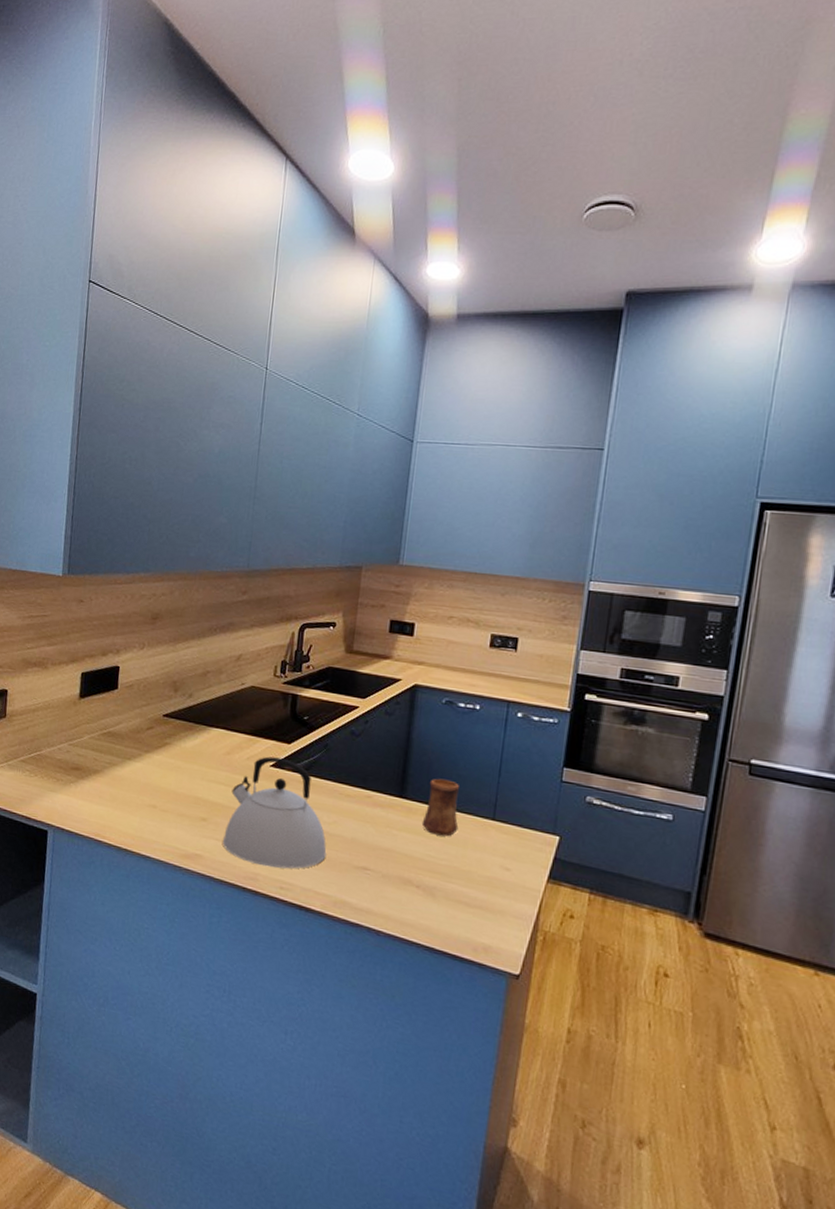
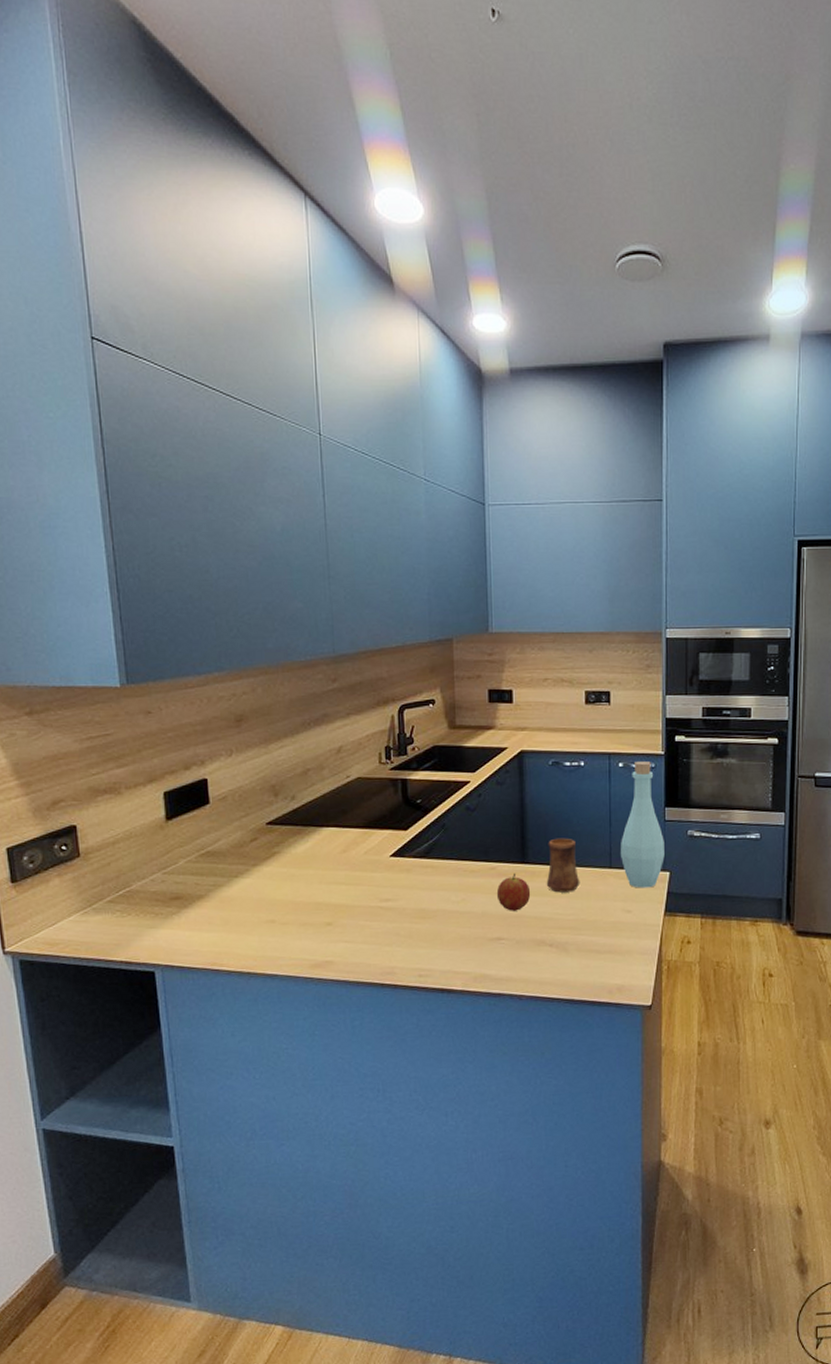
kettle: present [223,756,327,869] -> none [353,846,460,959]
fruit: none [368,805,405,845] -> present [496,873,531,911]
bottle: none [505,714,558,849] -> present [620,760,665,888]

